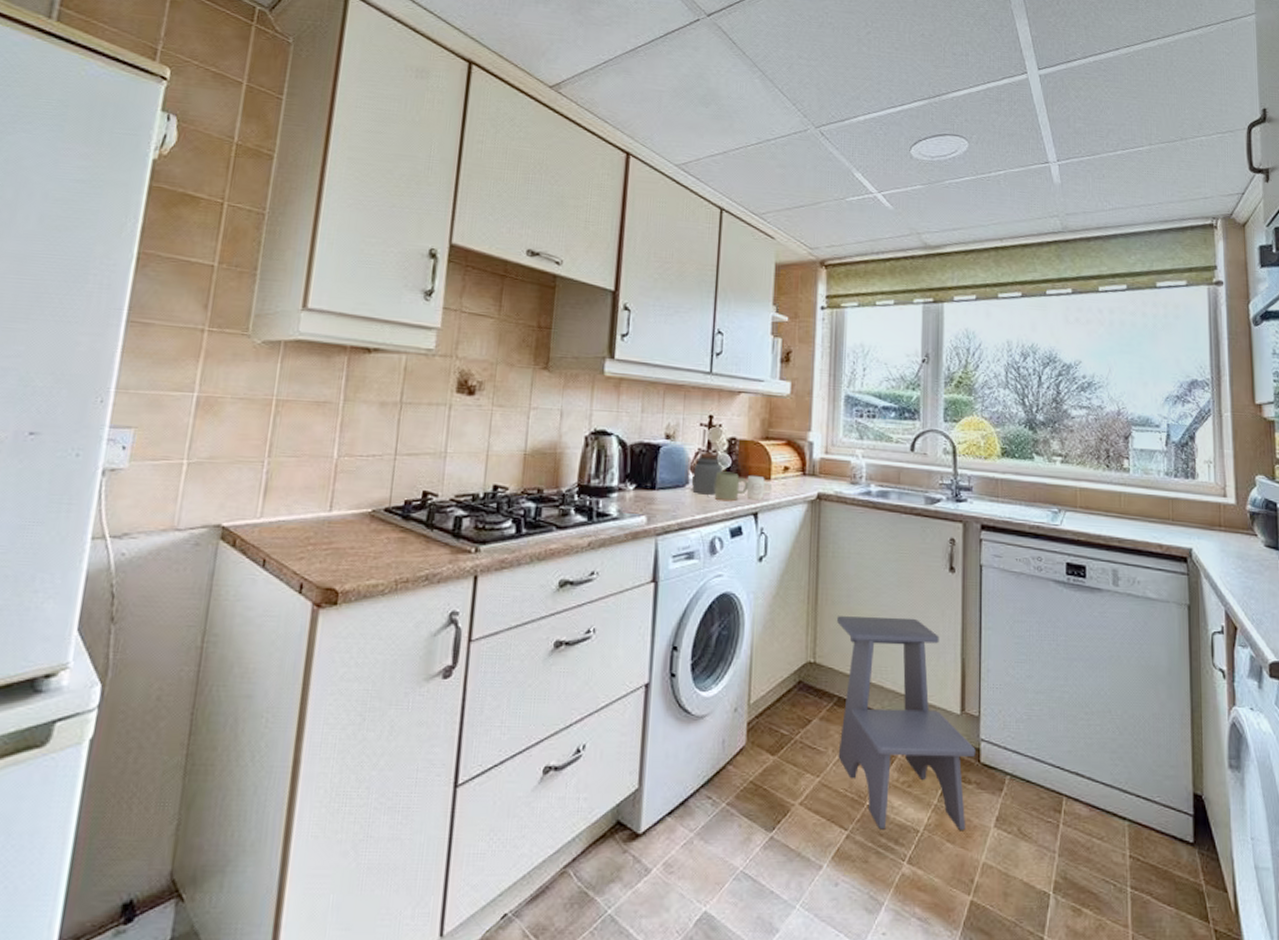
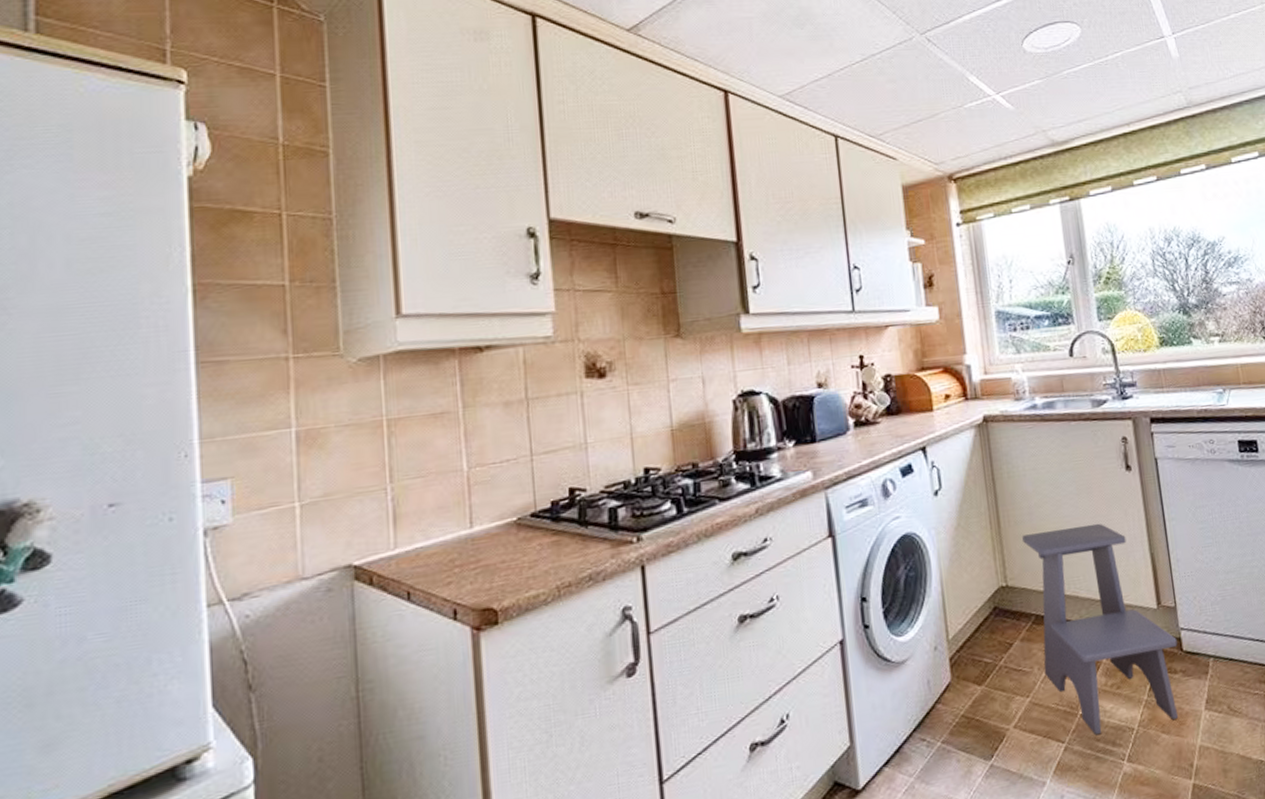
jar: present [692,452,723,495] -> none [852,393,883,439]
mug: present [714,471,748,502] -> none [876,410,912,442]
mug: present [746,476,772,501] -> none [909,409,936,435]

